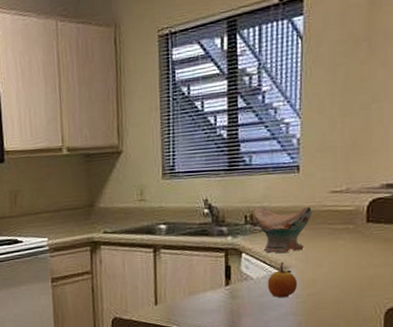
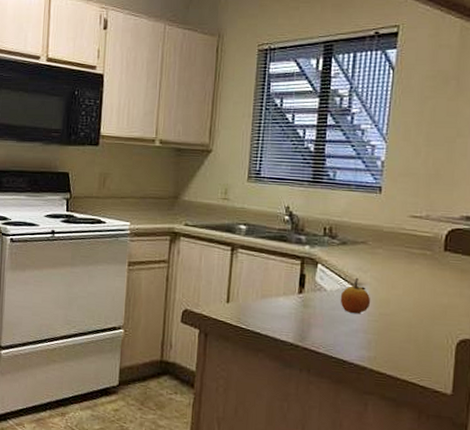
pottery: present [254,205,312,254] -> none [333,220,390,270]

